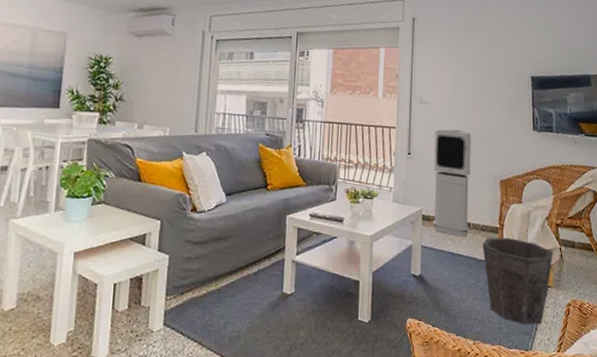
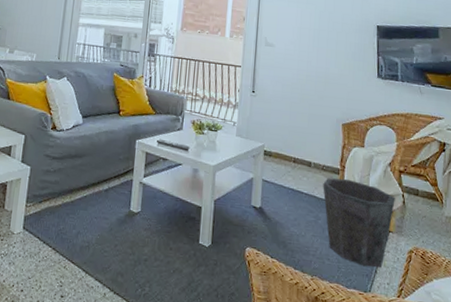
air purifier: present [432,129,472,237] -> none [273,70,315,175]

